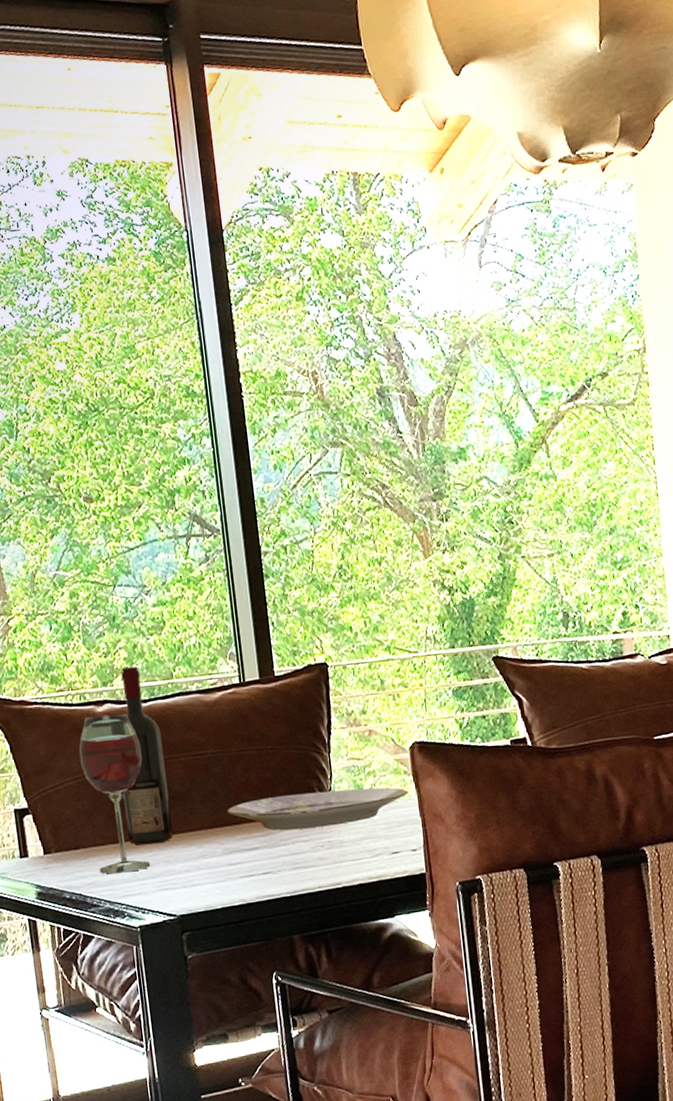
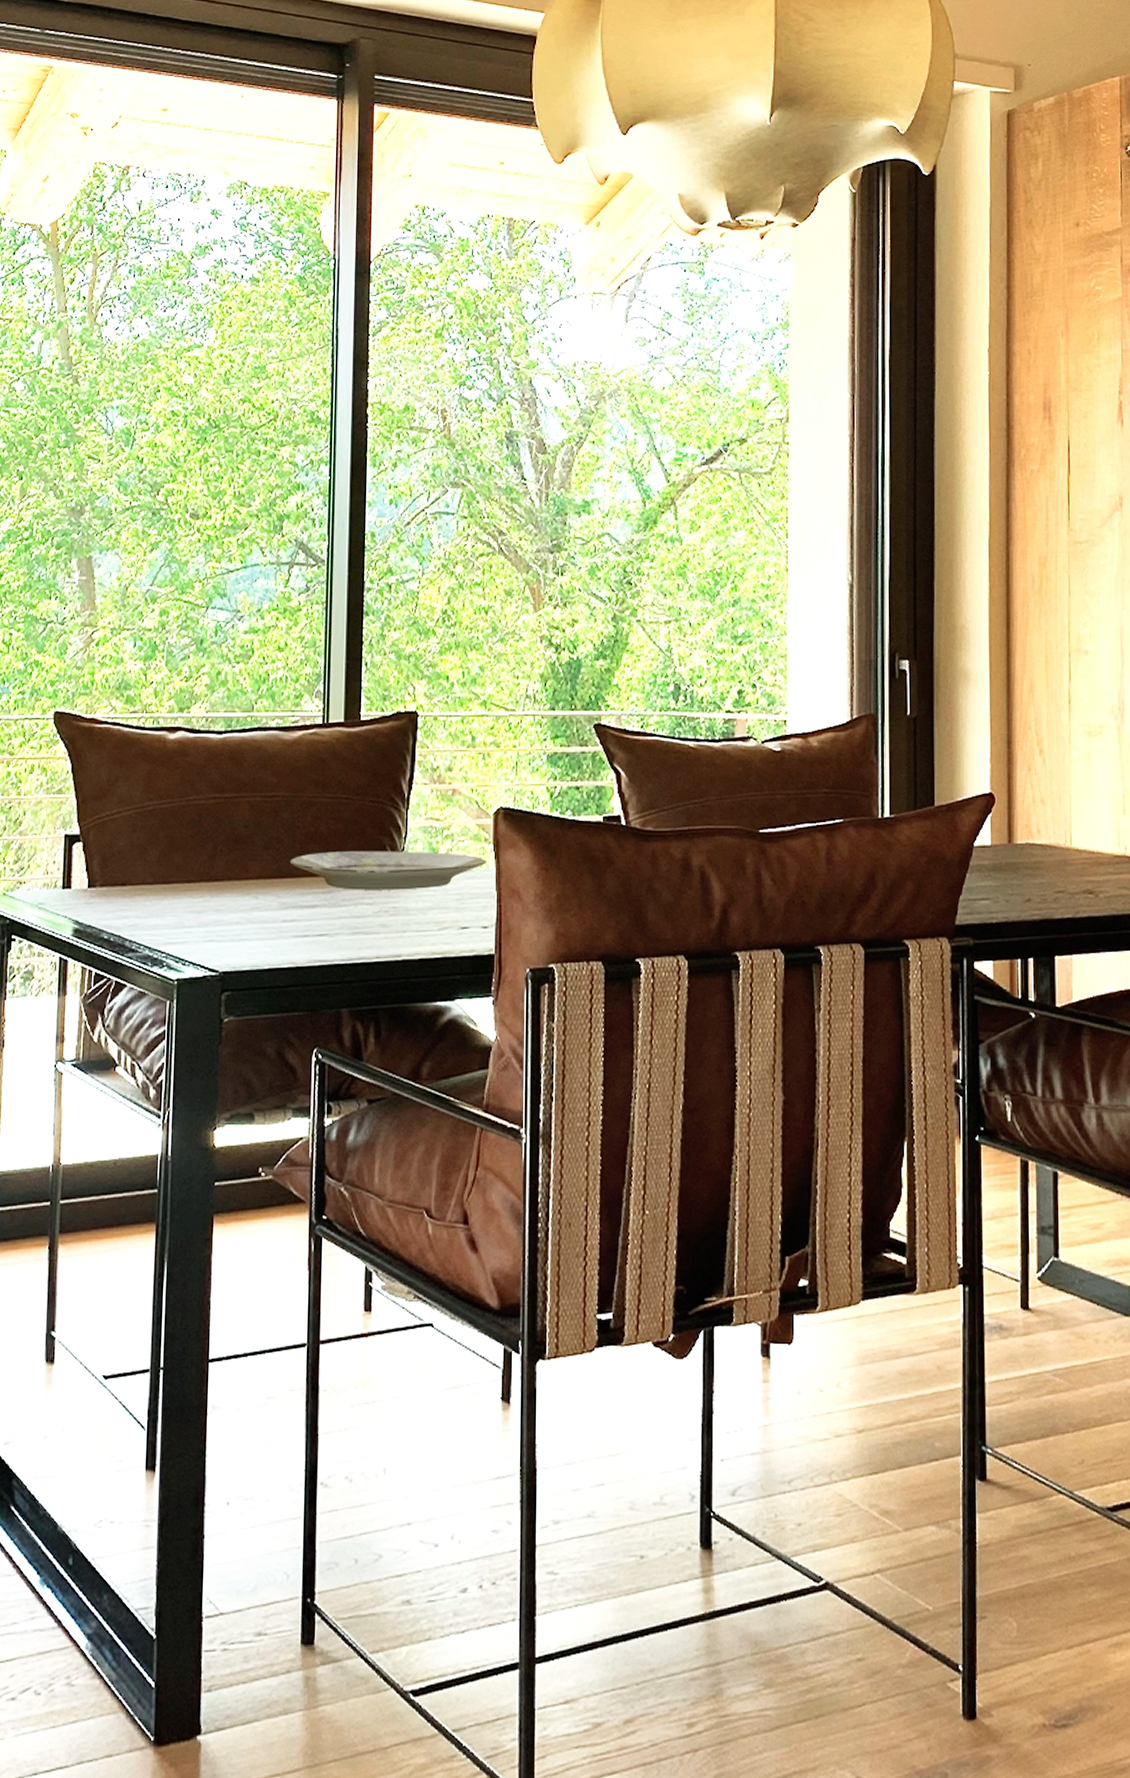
wineglass: present [79,713,151,874] -> none [142,743,209,918]
wine bottle: present [121,667,173,845] -> none [180,695,232,889]

